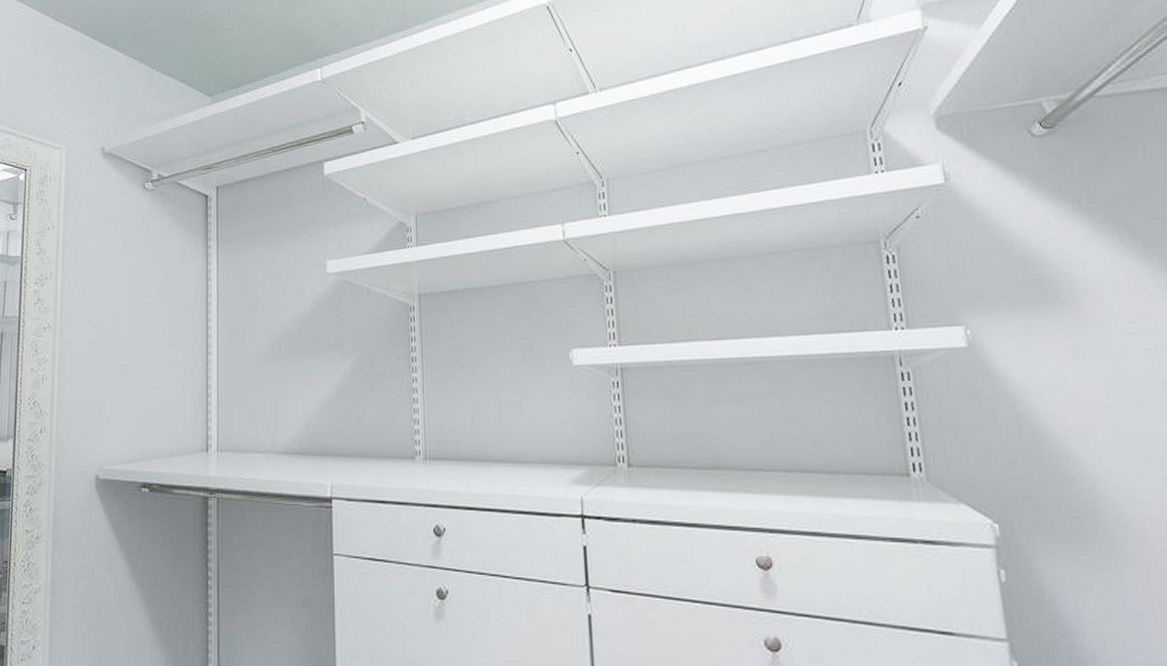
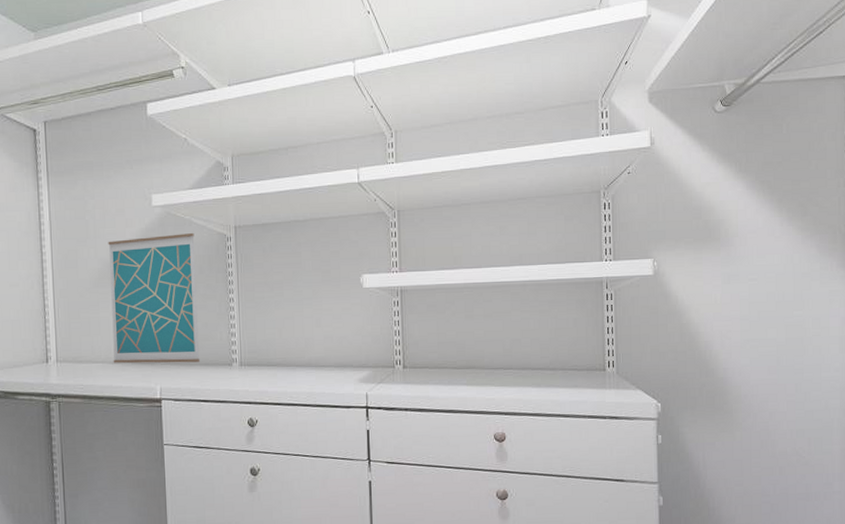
wall art: none [278,303,378,455] -> present [108,233,201,364]

